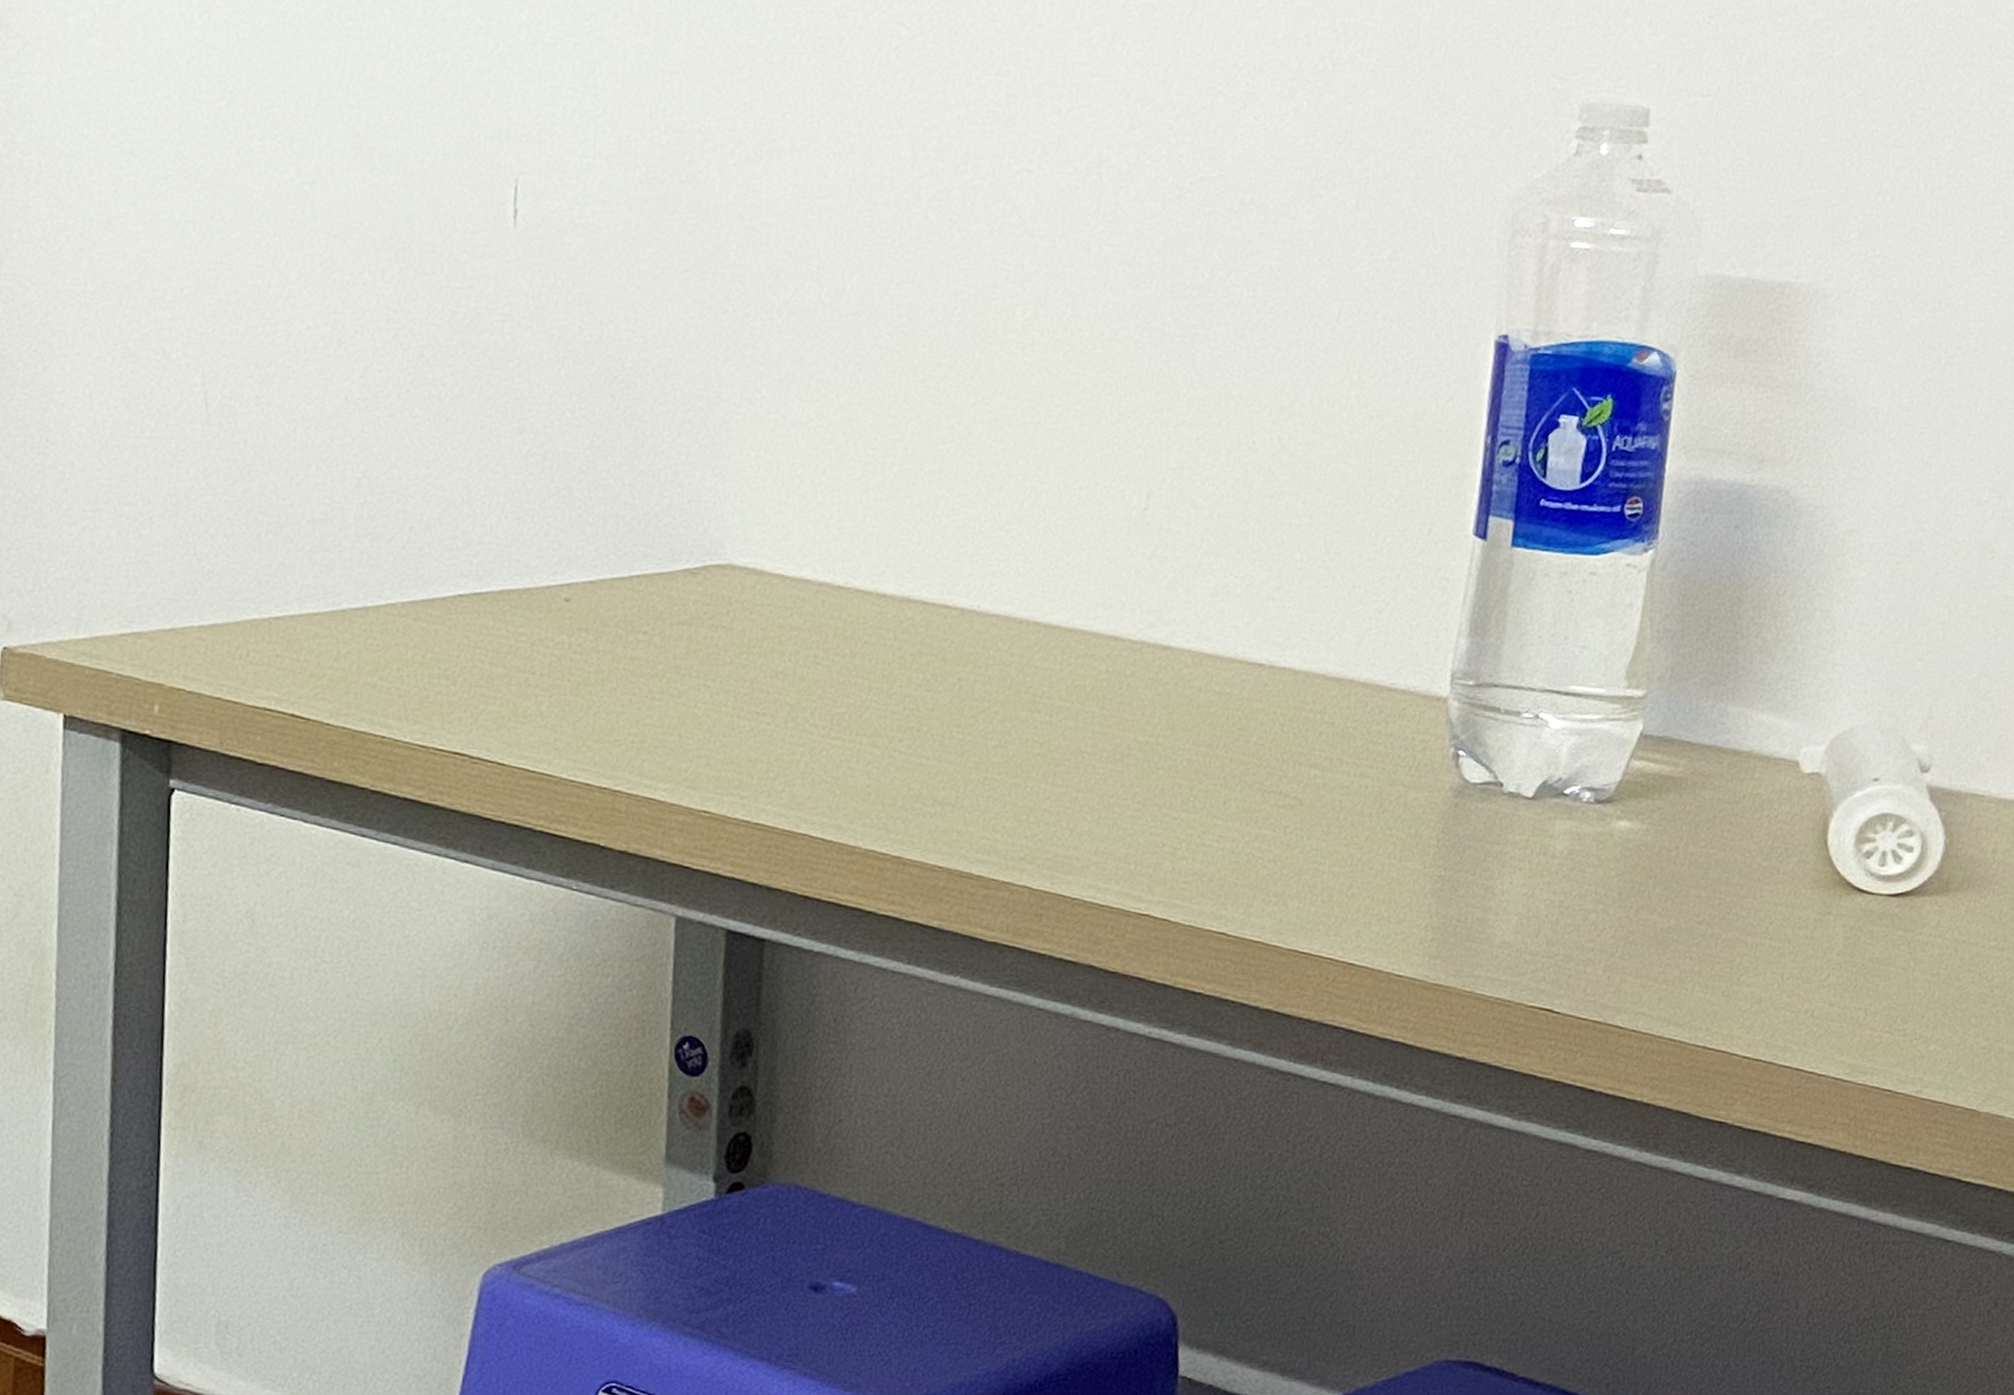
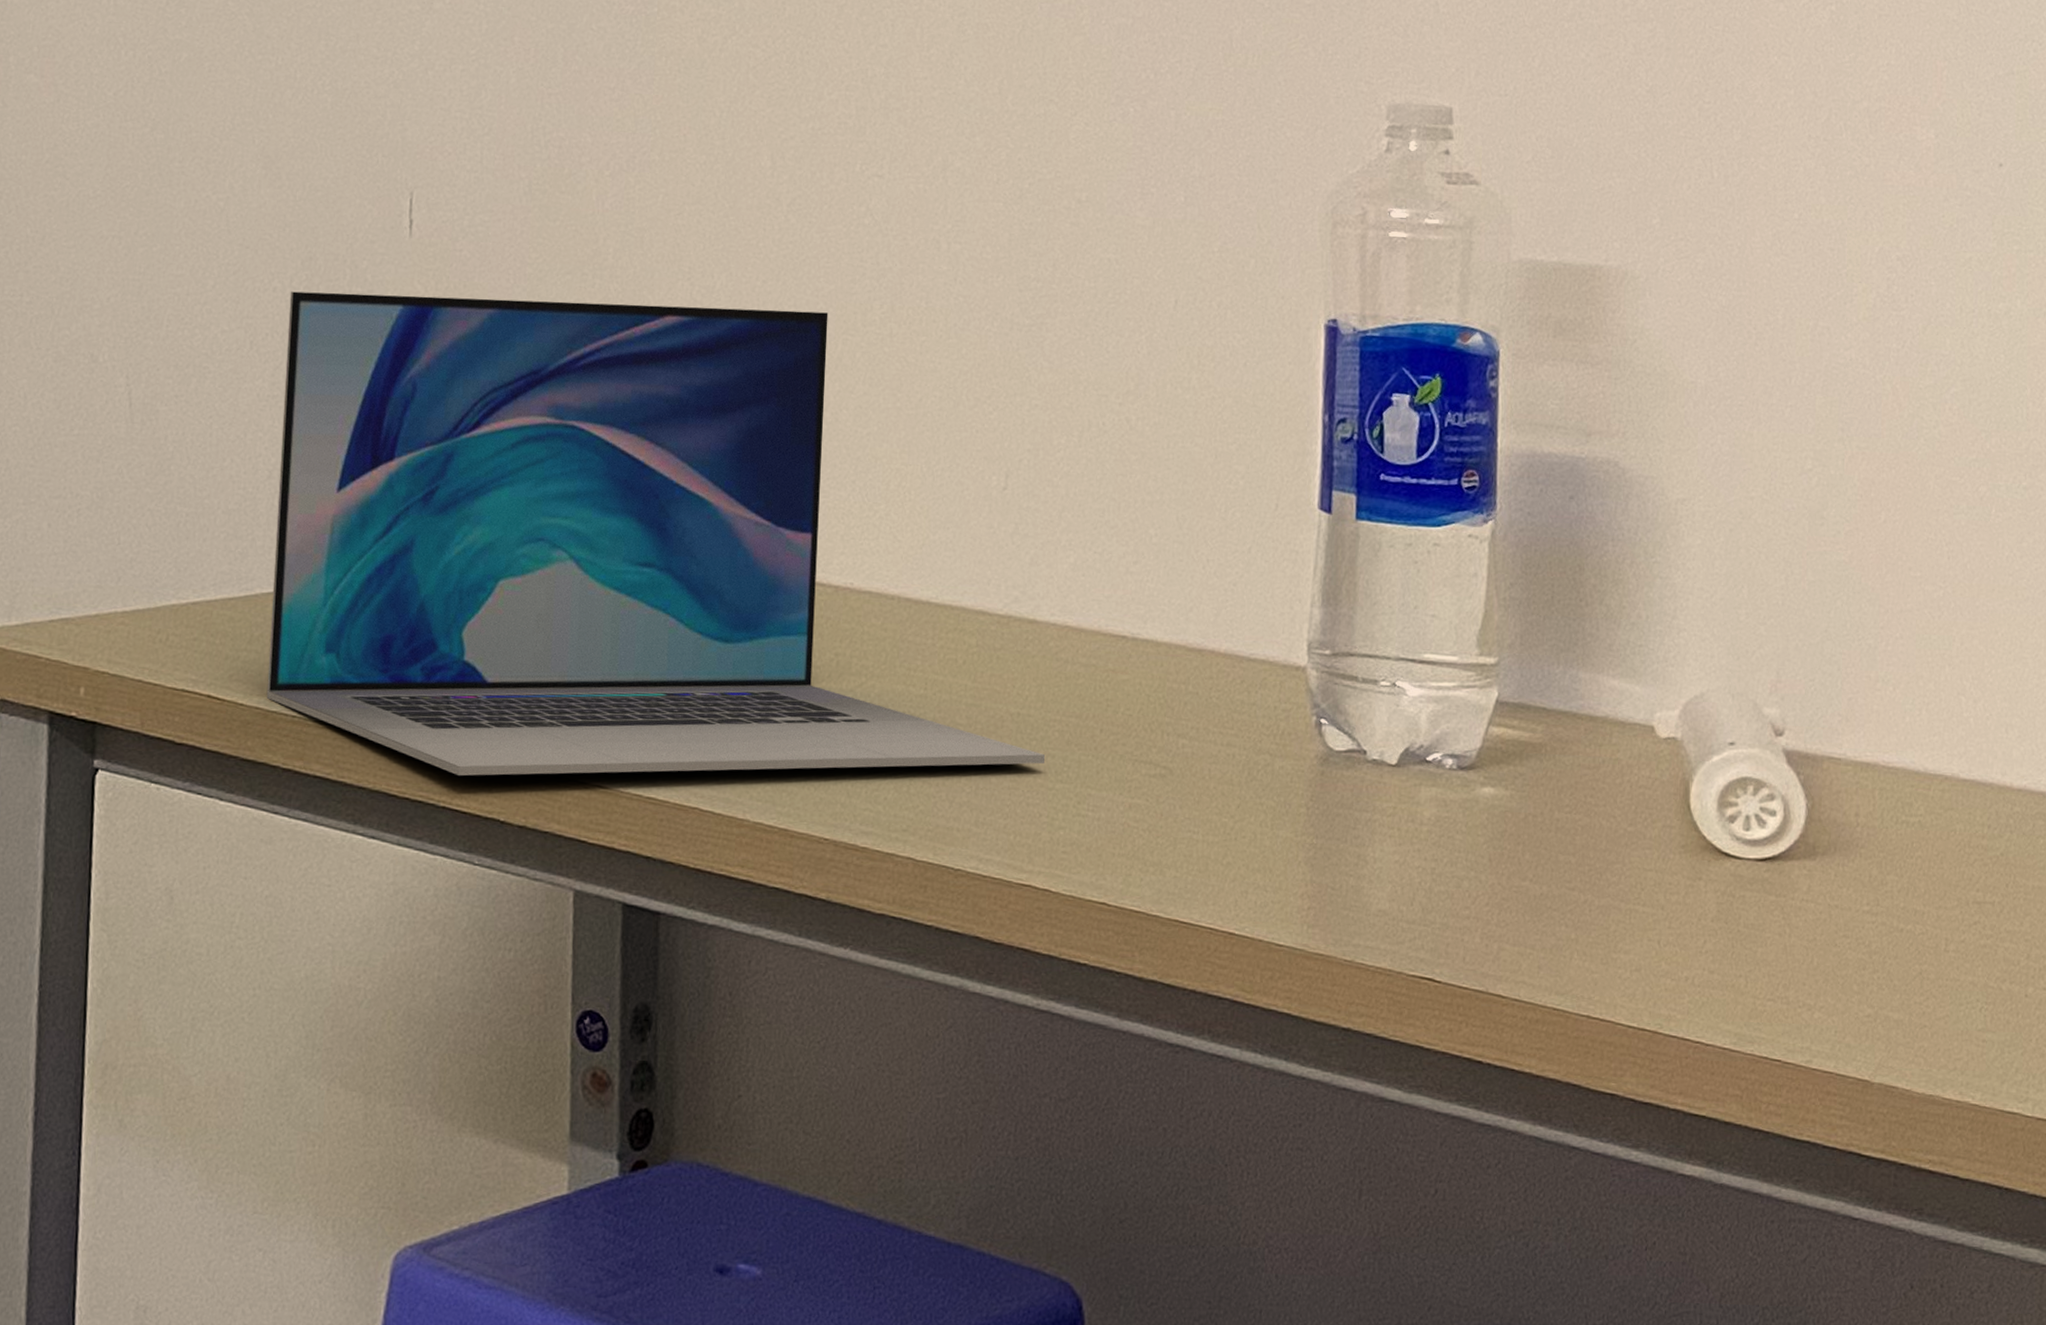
laptop: none [354,285,1172,800] -> present [266,291,1046,776]

